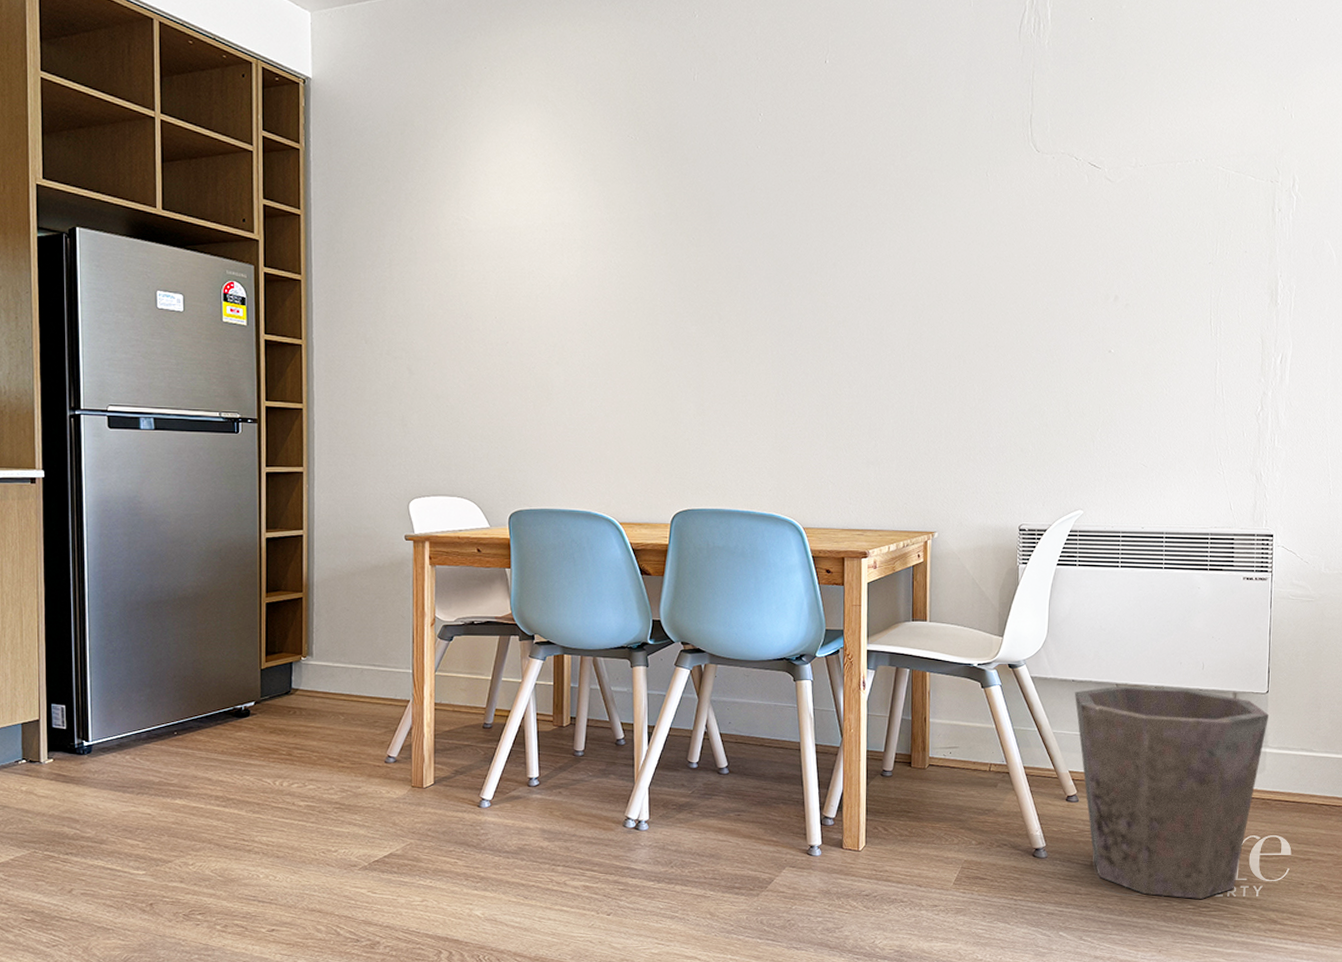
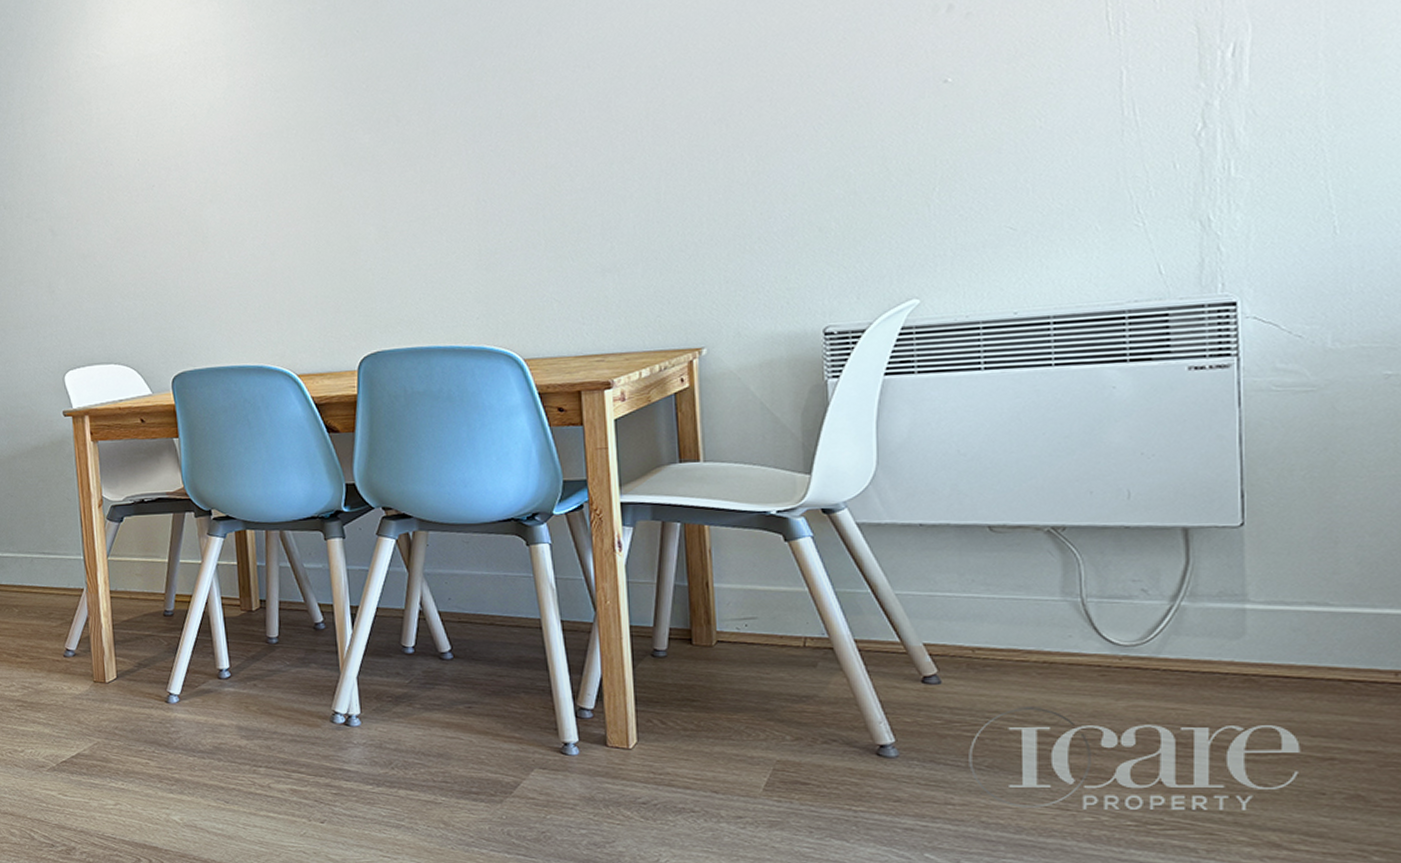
waste bin: present [1075,685,1269,899] -> none [925,527,1246,813]

